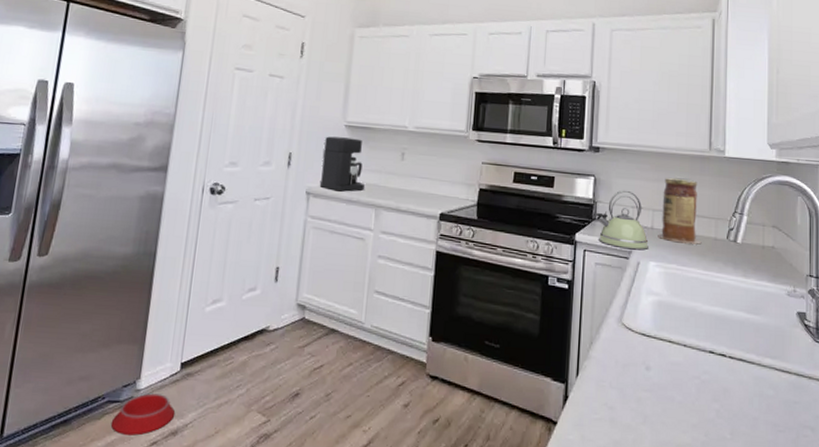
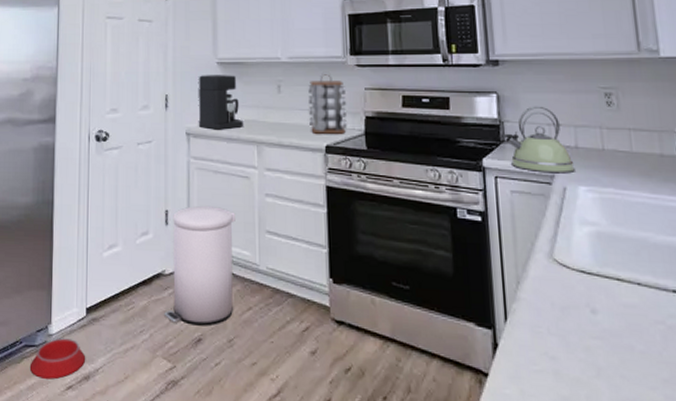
pedal bin: none [263,263,347,381] -> present [164,205,236,326]
spice rack: none [427,145,464,203] -> present [308,73,347,134]
canister: present [658,177,702,245] -> none [584,87,644,163]

